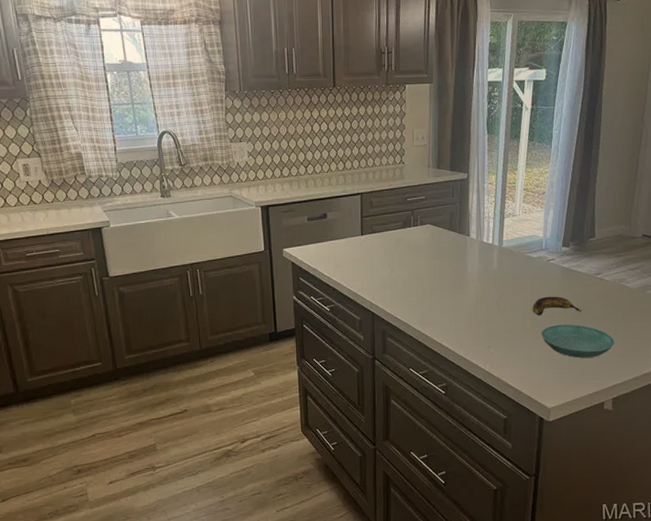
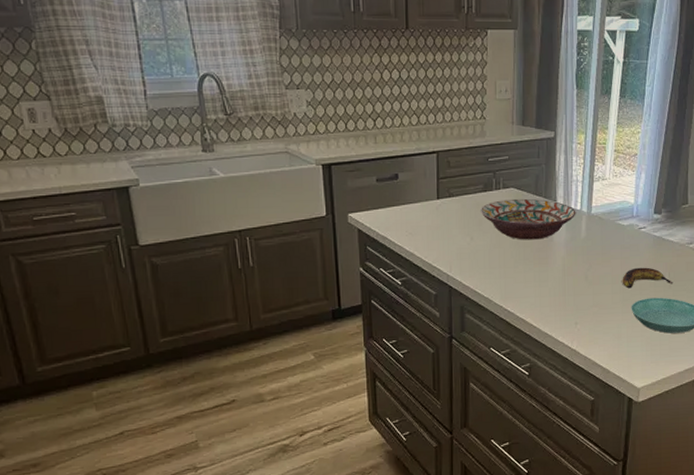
decorative bowl: none [400,234,488,272] -> present [481,198,576,240]

